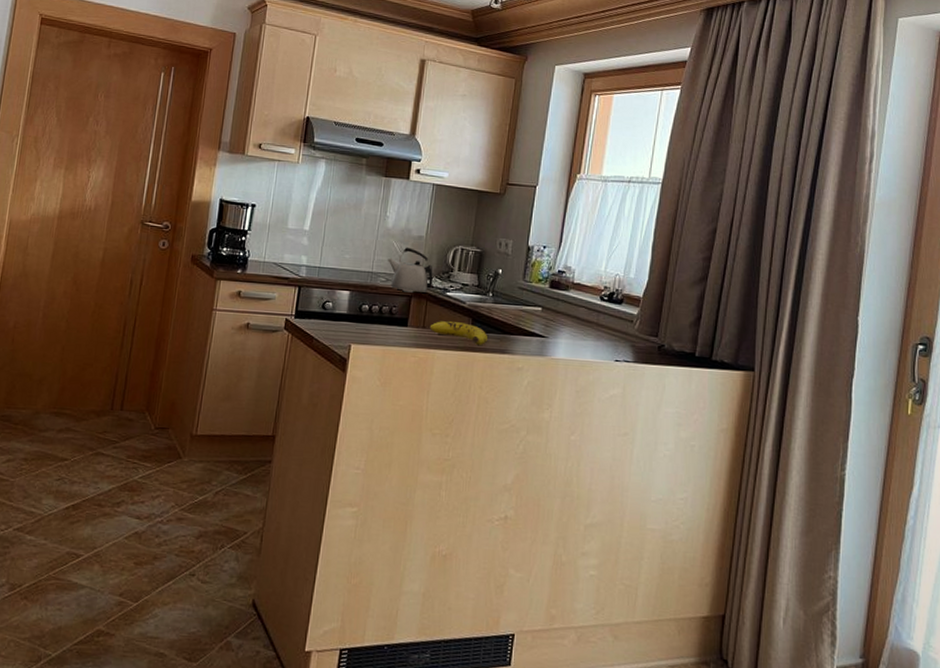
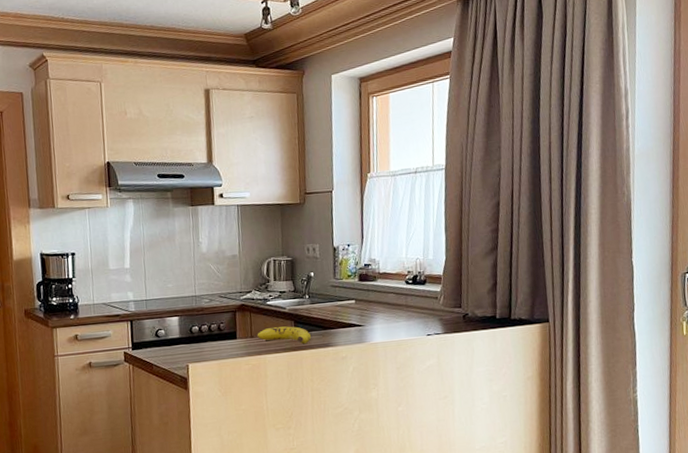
kettle: present [388,247,433,293] -> none [208,267,253,309]

